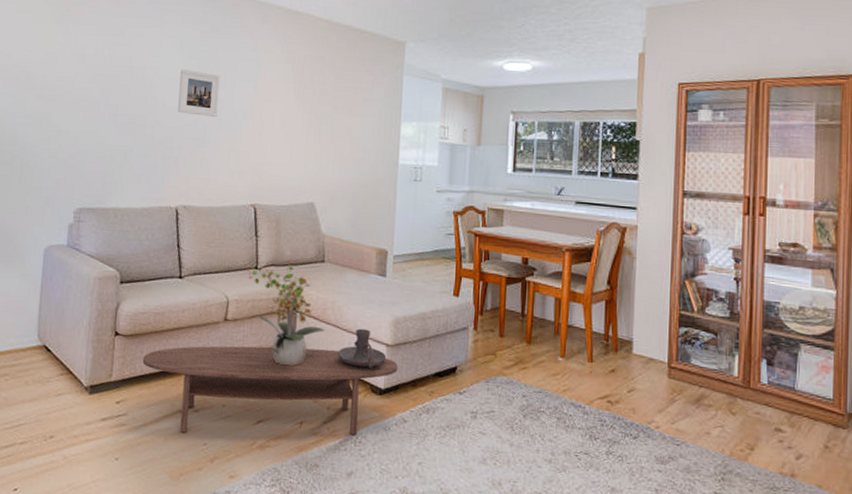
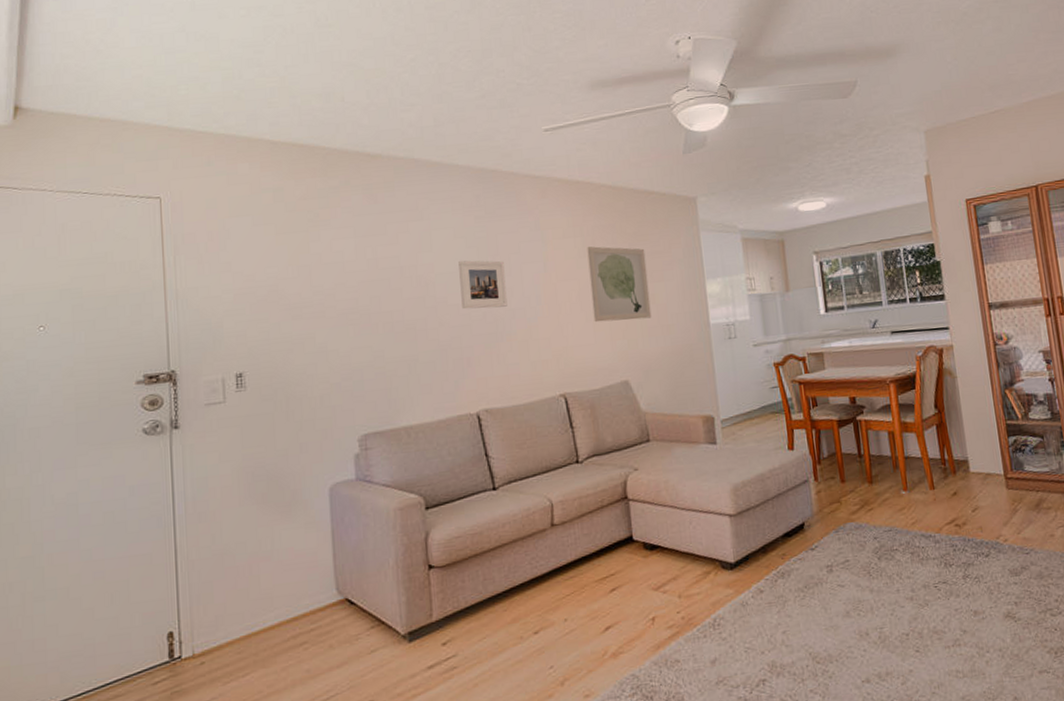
coffee table: present [142,346,398,436] -> none [465,529,745,661]
potted plant: present [246,261,325,366] -> none [566,447,663,561]
wall art: none [292,74,349,149] -> present [587,246,652,323]
candle holder: present [338,328,387,368] -> none [680,503,732,546]

